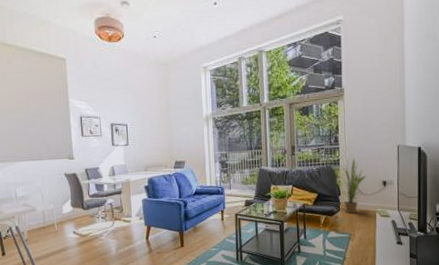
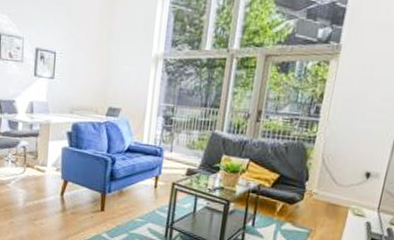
house plant: present [335,158,367,214] -> none [306,137,348,207]

